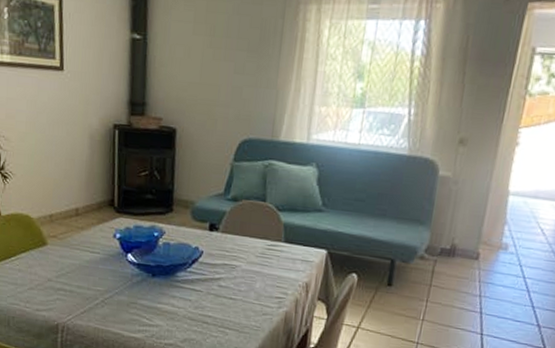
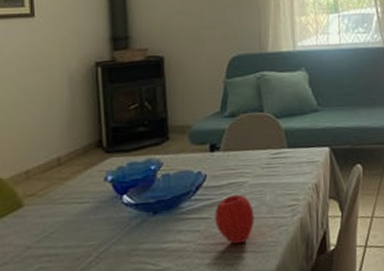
apple: none [205,275,243,321] -> present [215,194,255,244]

